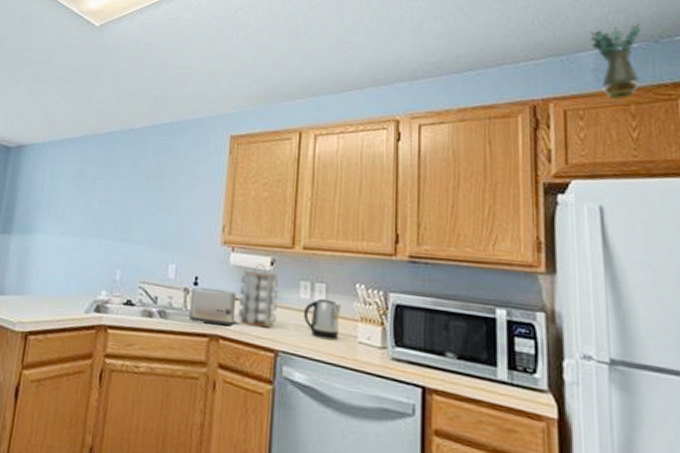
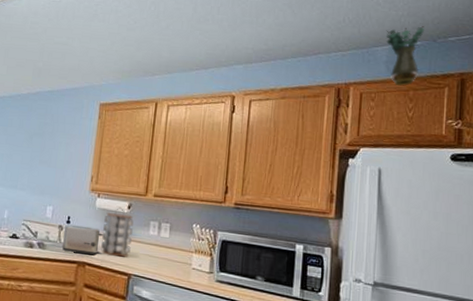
kettle: present [303,298,341,341] -> none [151,235,181,267]

